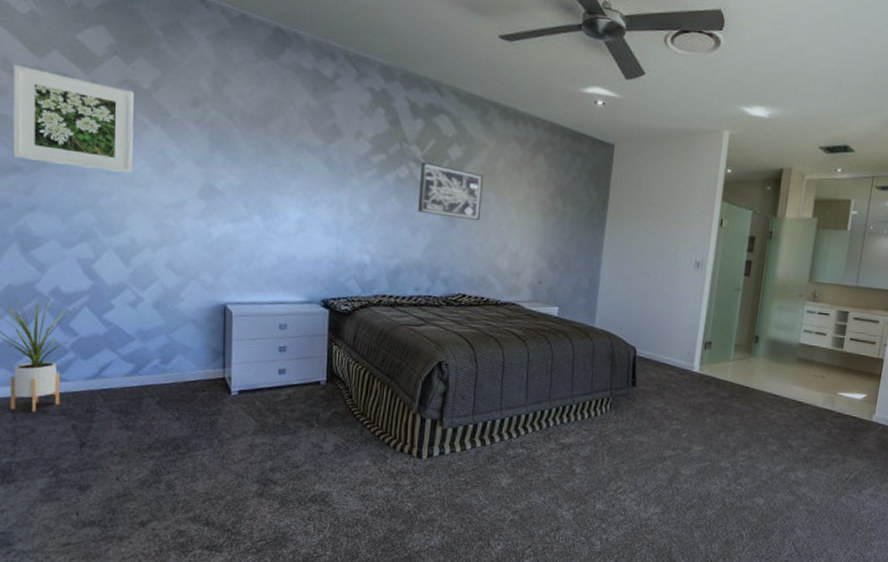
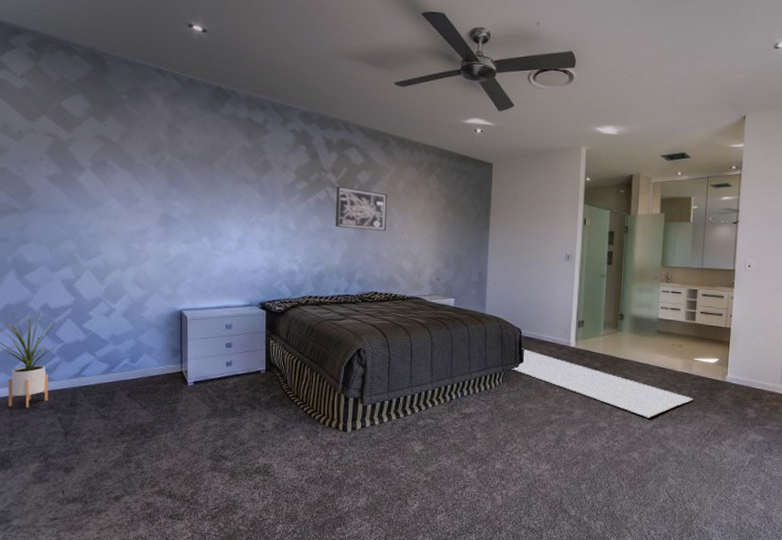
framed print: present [13,64,134,173] -> none [11,128,106,209]
rug: none [621,370,832,460] -> present [511,348,693,418]

